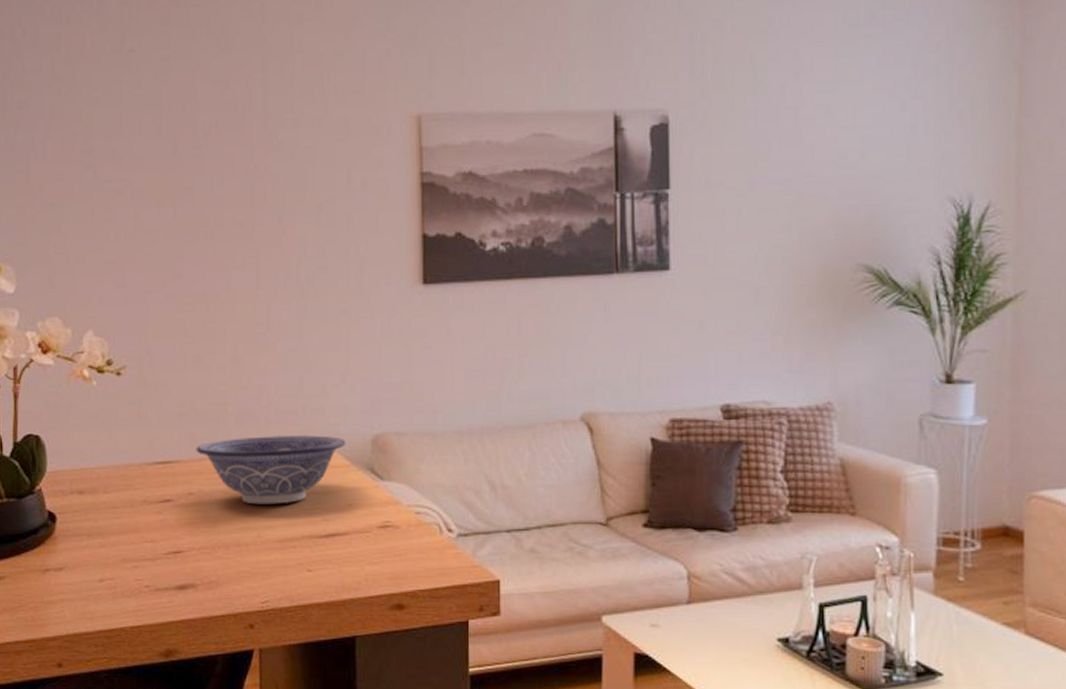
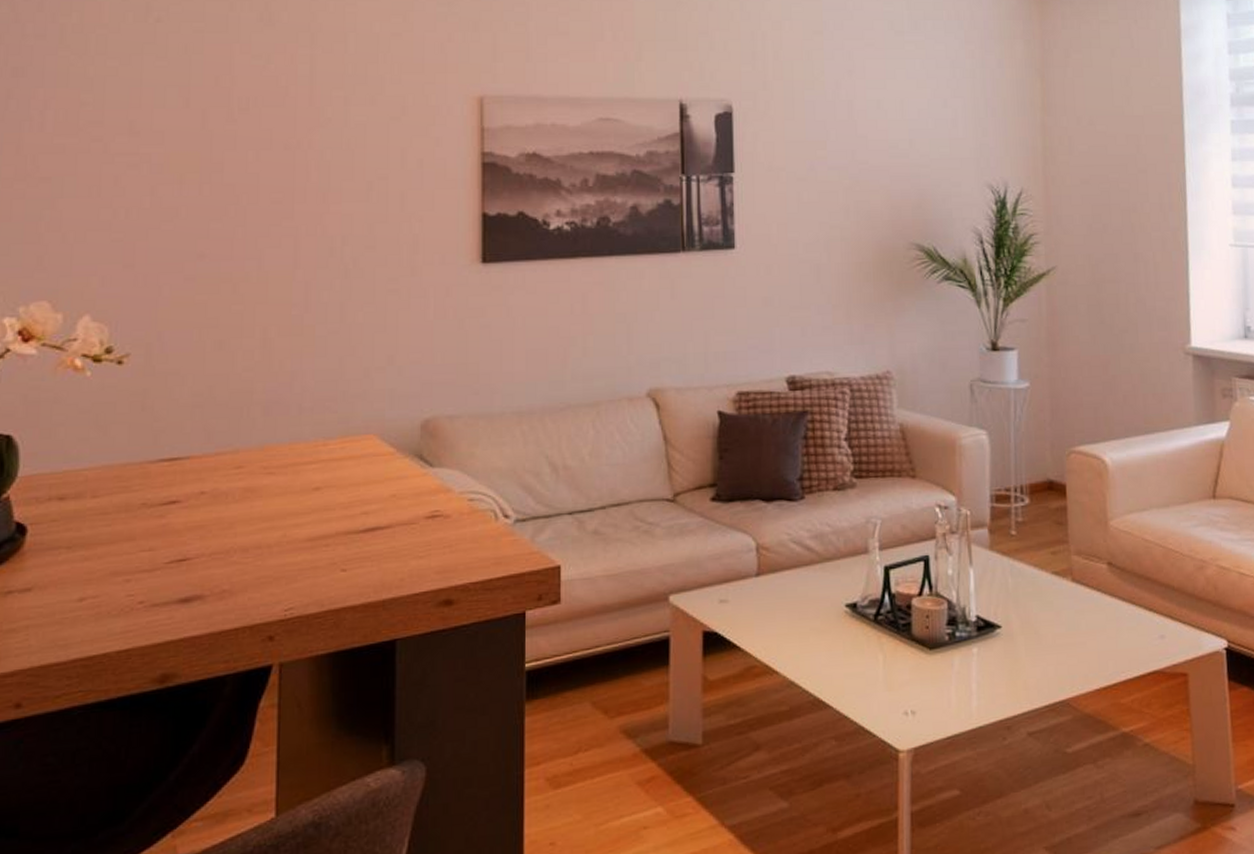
decorative bowl: present [196,435,346,505] -> none [212,422,391,501]

